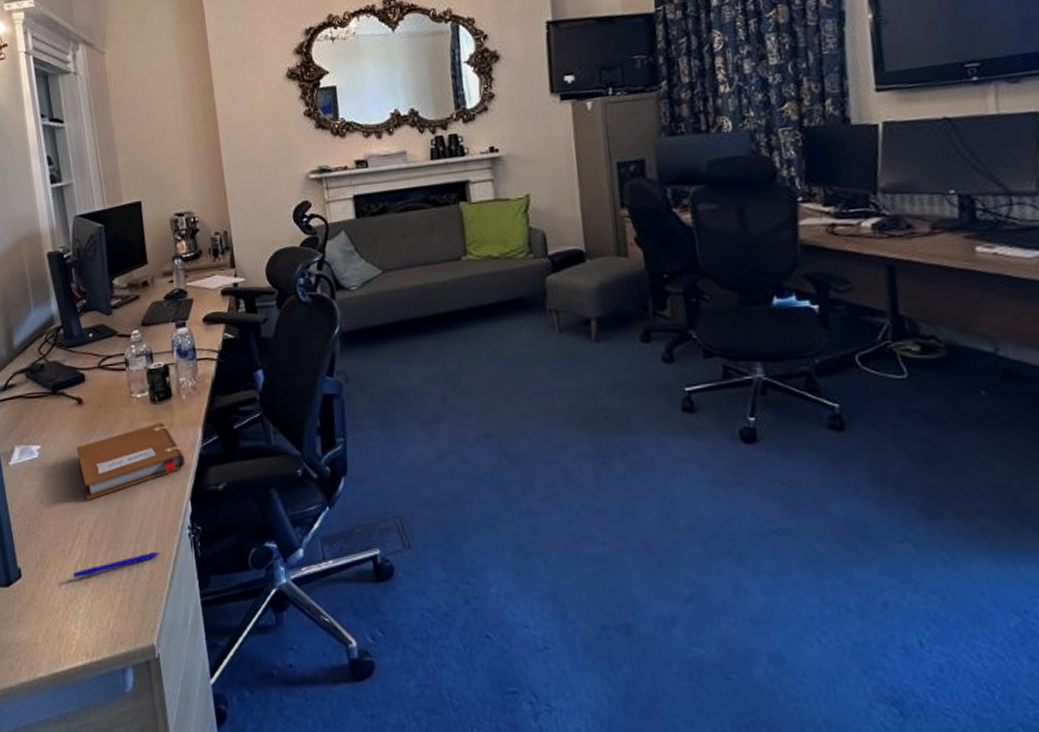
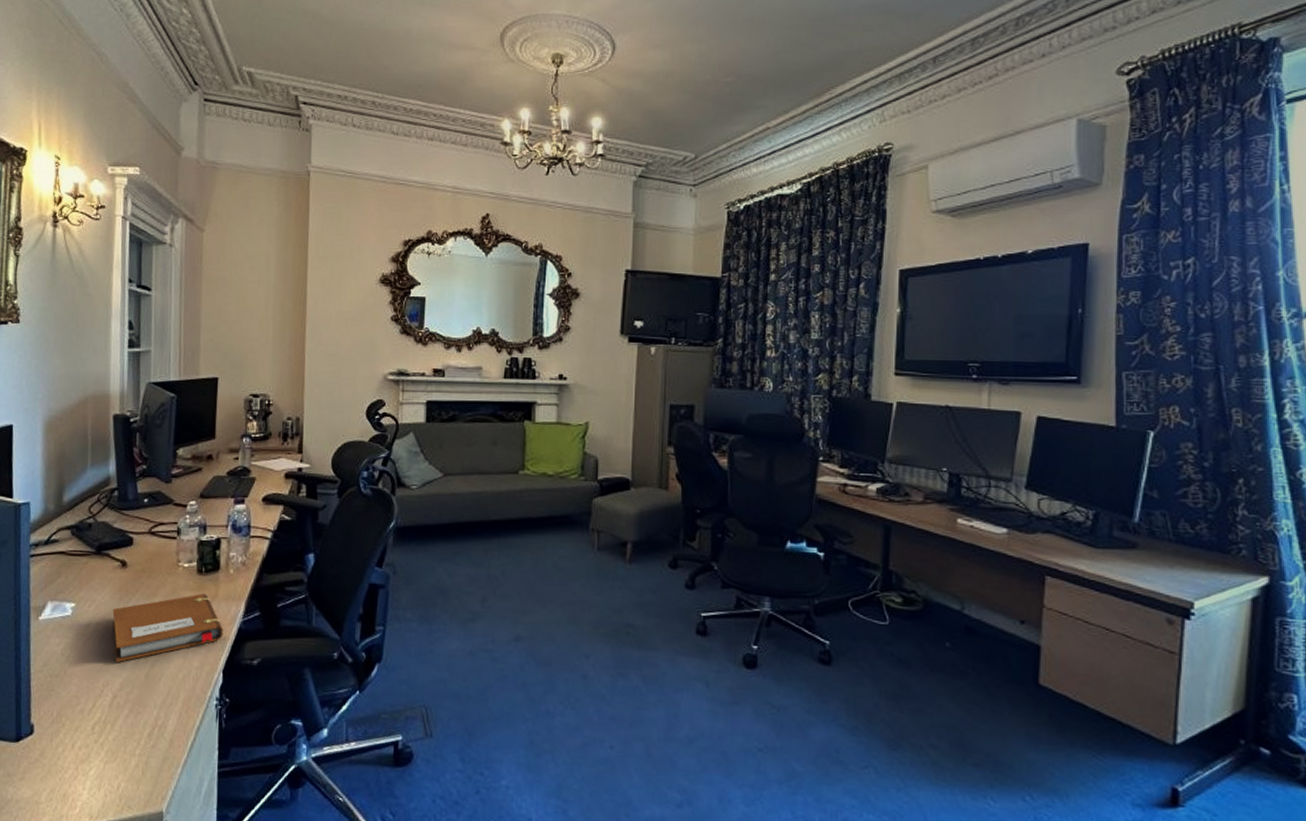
pen: present [72,553,161,578] -> none [88,720,184,739]

